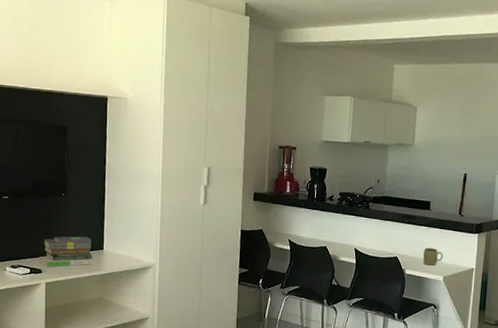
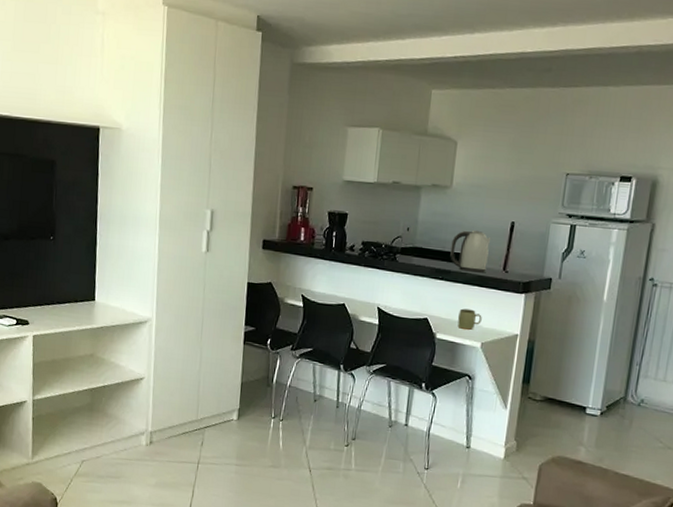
books: present [38,236,92,267] -> none [25,284,83,319]
kettle: none [414,181,448,217] -> present [450,230,492,273]

